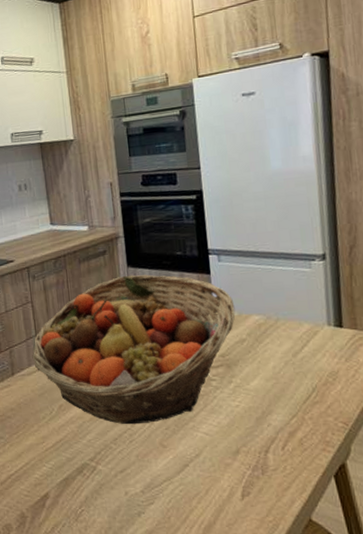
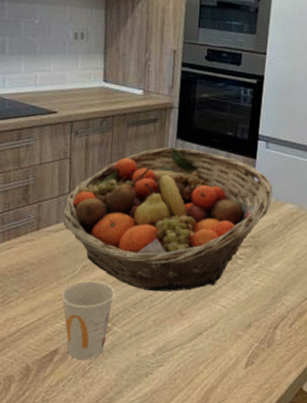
cup: none [43,419,93,502] -> present [61,280,114,360]

